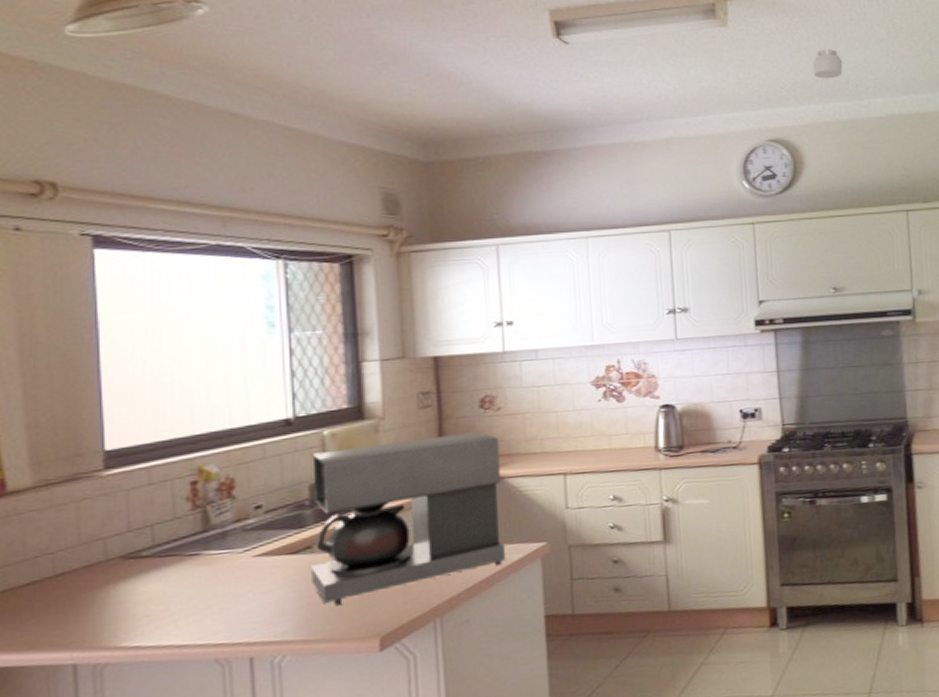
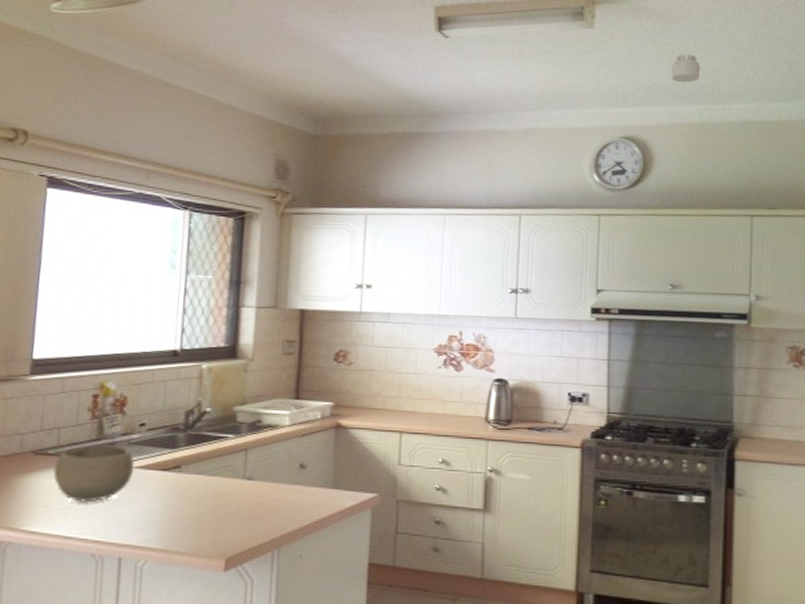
bowl: none [152,534,255,605] -> present [53,445,135,503]
coffee maker: present [311,432,505,606] -> none [176,382,348,524]

